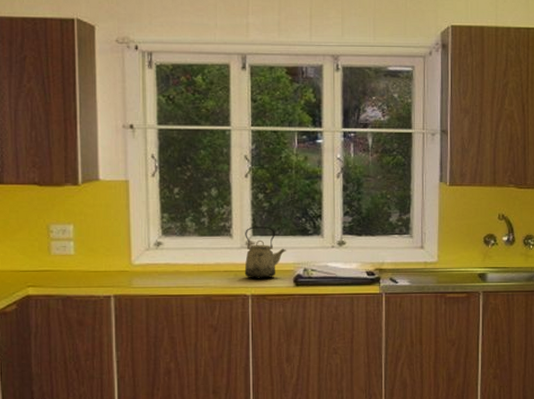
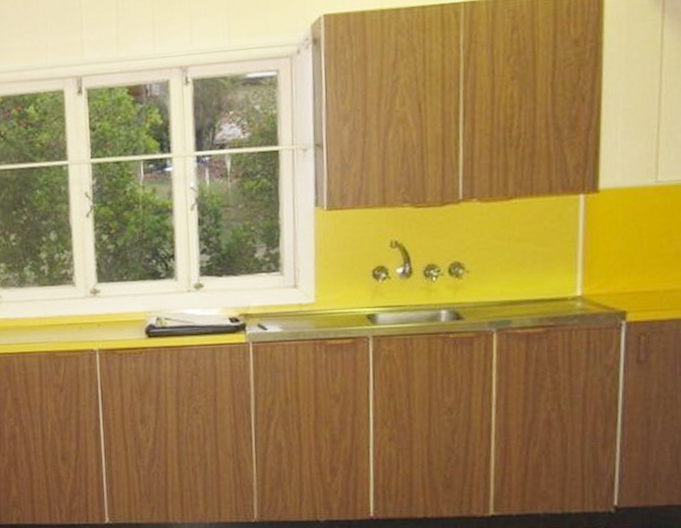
kettle: present [244,226,286,279] -> none [89,271,136,332]

